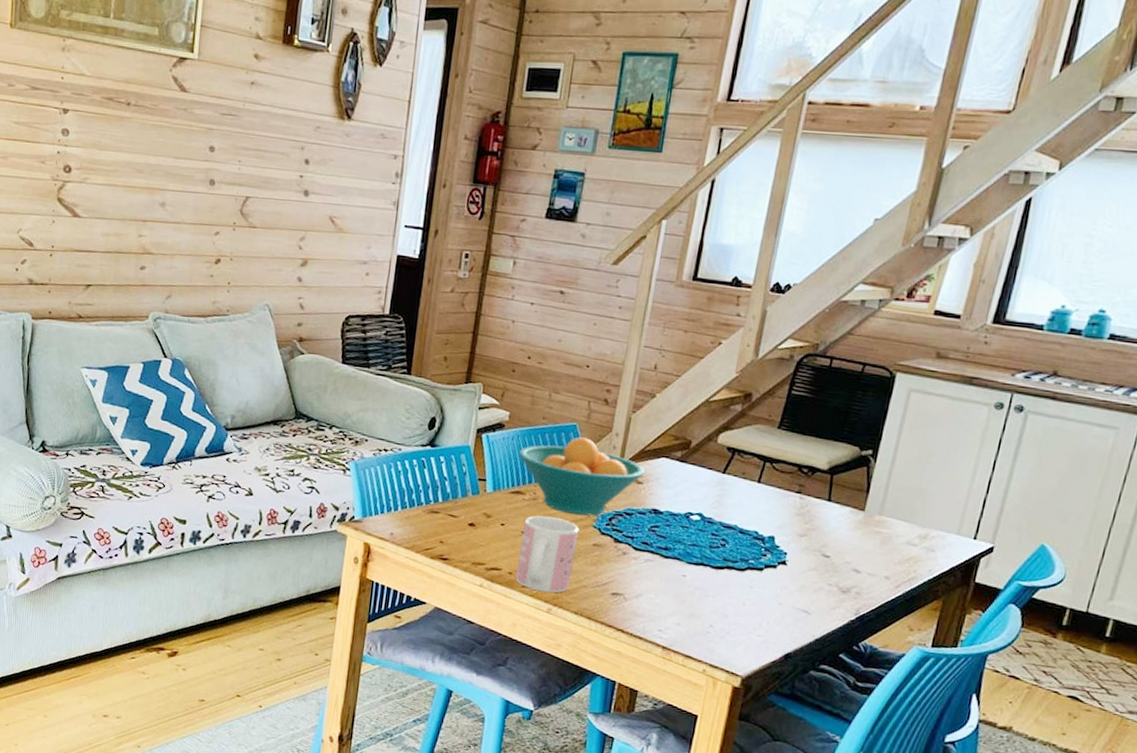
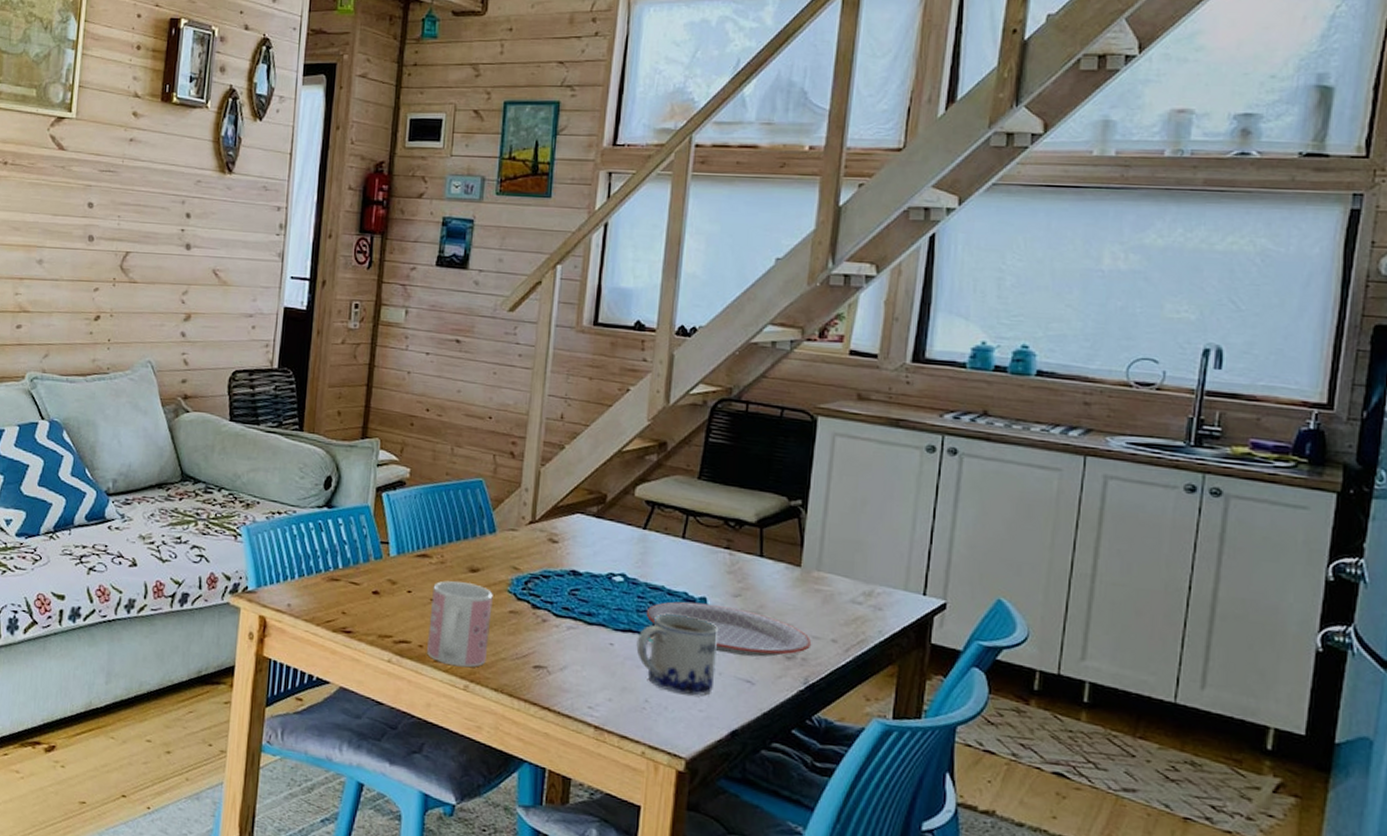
fruit bowl: present [518,437,646,516] -> none [422,493,560,580]
mug: none [706,550,783,622] -> present [636,614,719,696]
plate: none [717,539,867,590] -> present [646,601,812,657]

